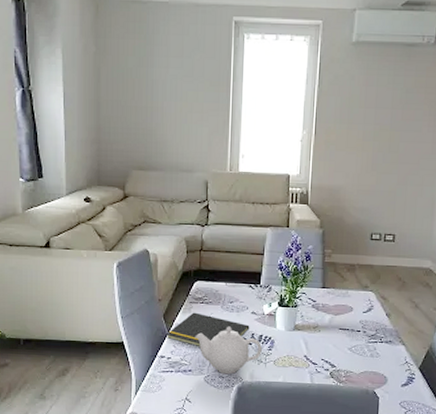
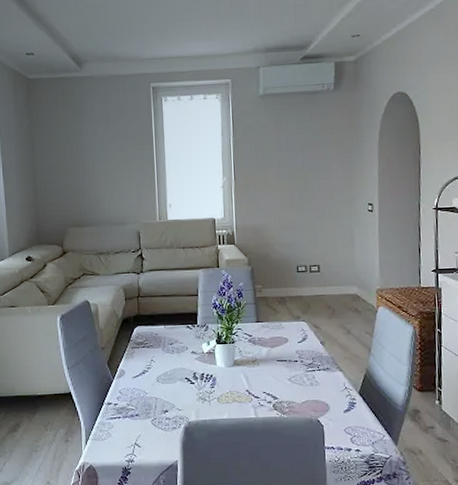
notepad: present [166,312,250,347] -> none [111,357,191,391]
teapot: present [195,326,262,375] -> none [139,368,205,416]

